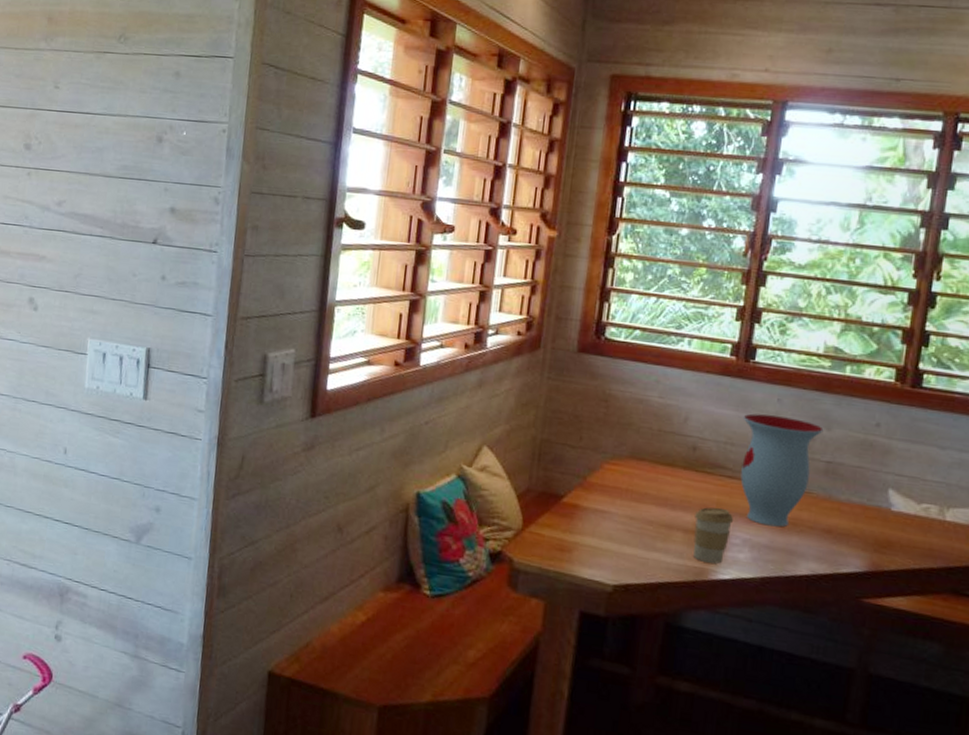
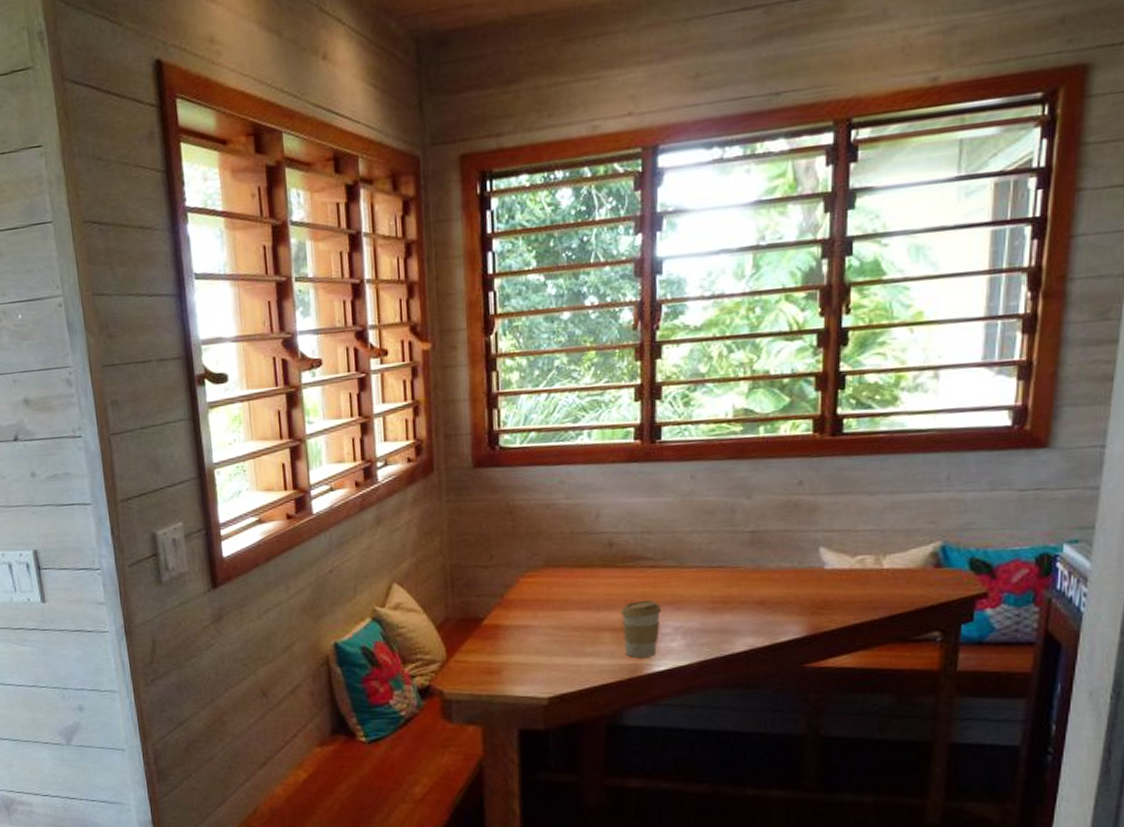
vase: present [740,413,824,527] -> none [656,493,743,609]

